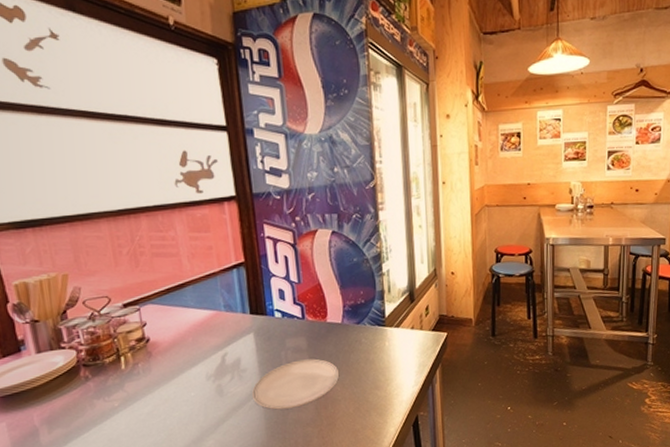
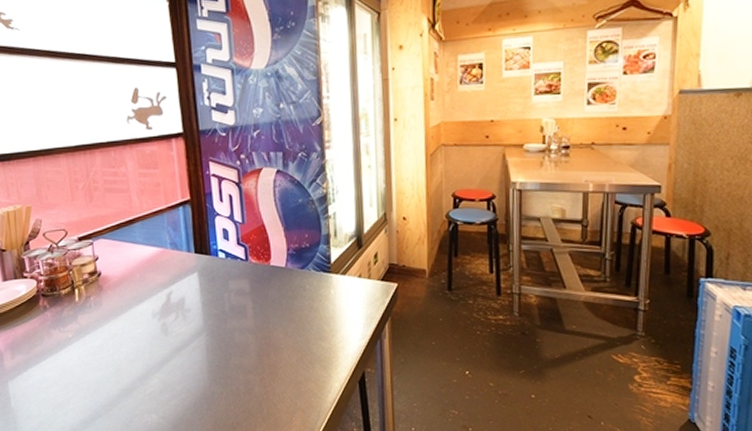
plate: present [252,358,339,410] -> none [195,303,282,353]

